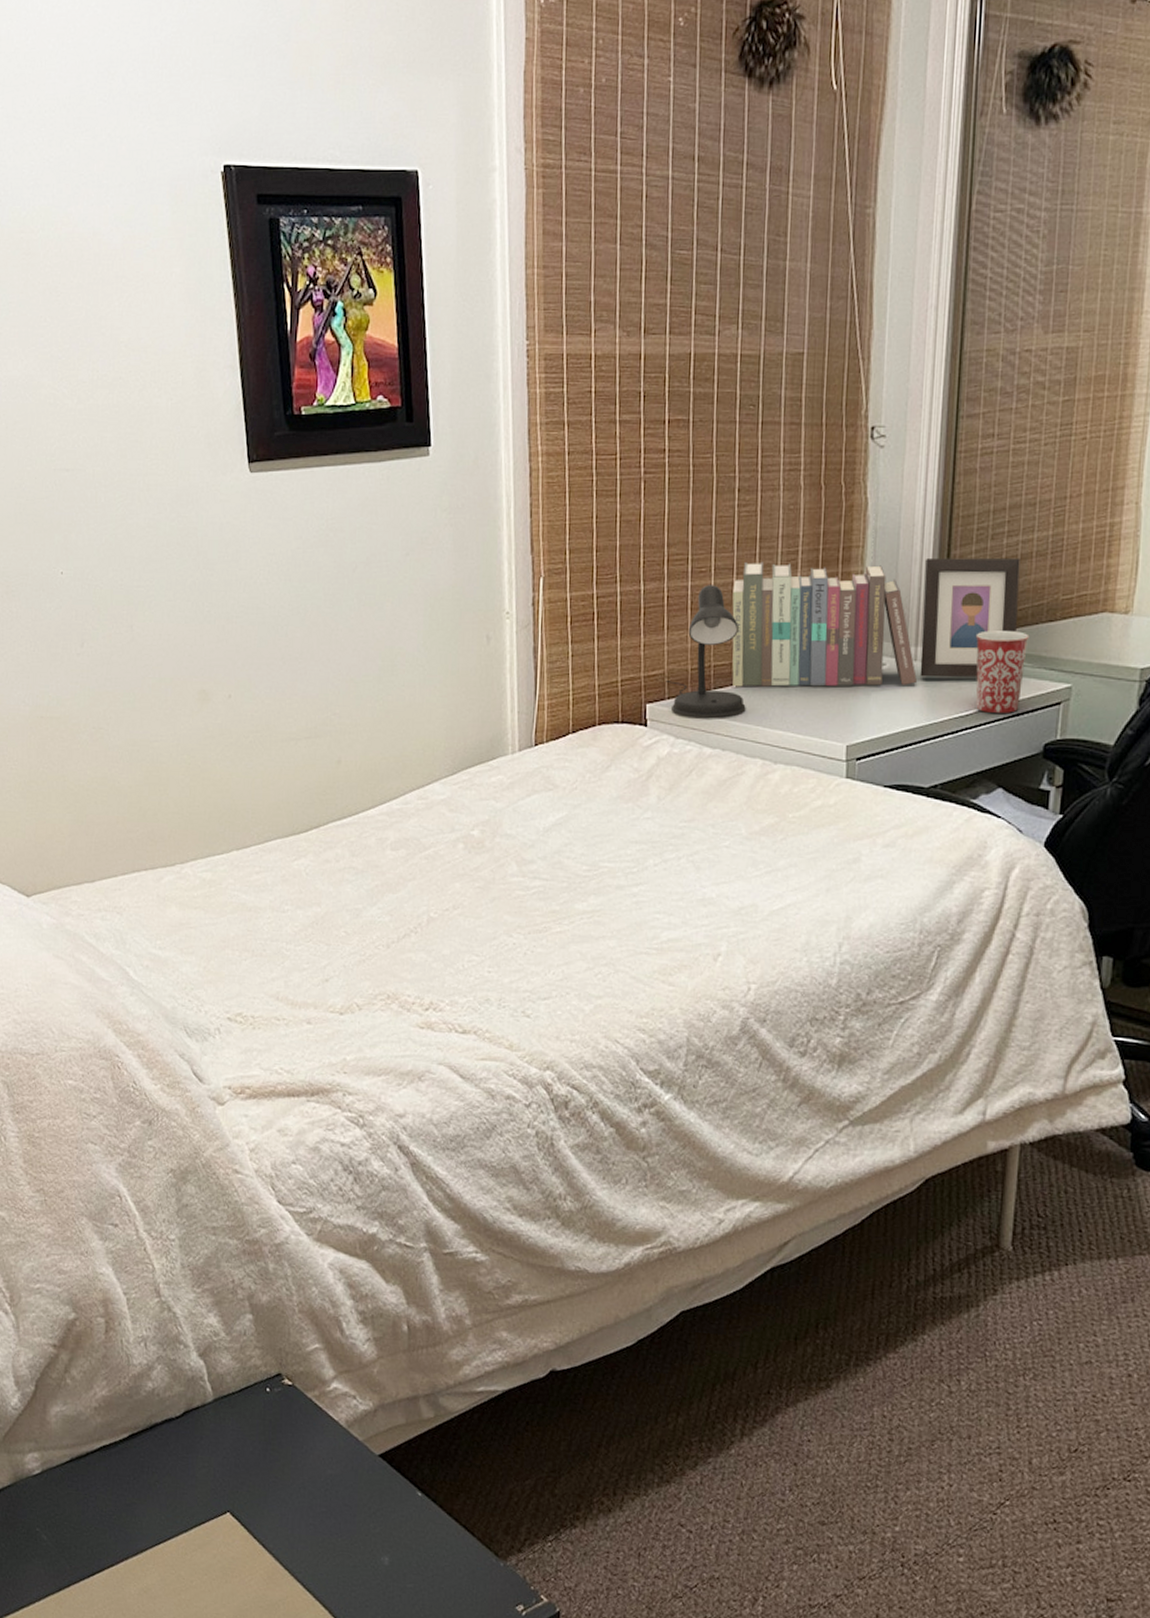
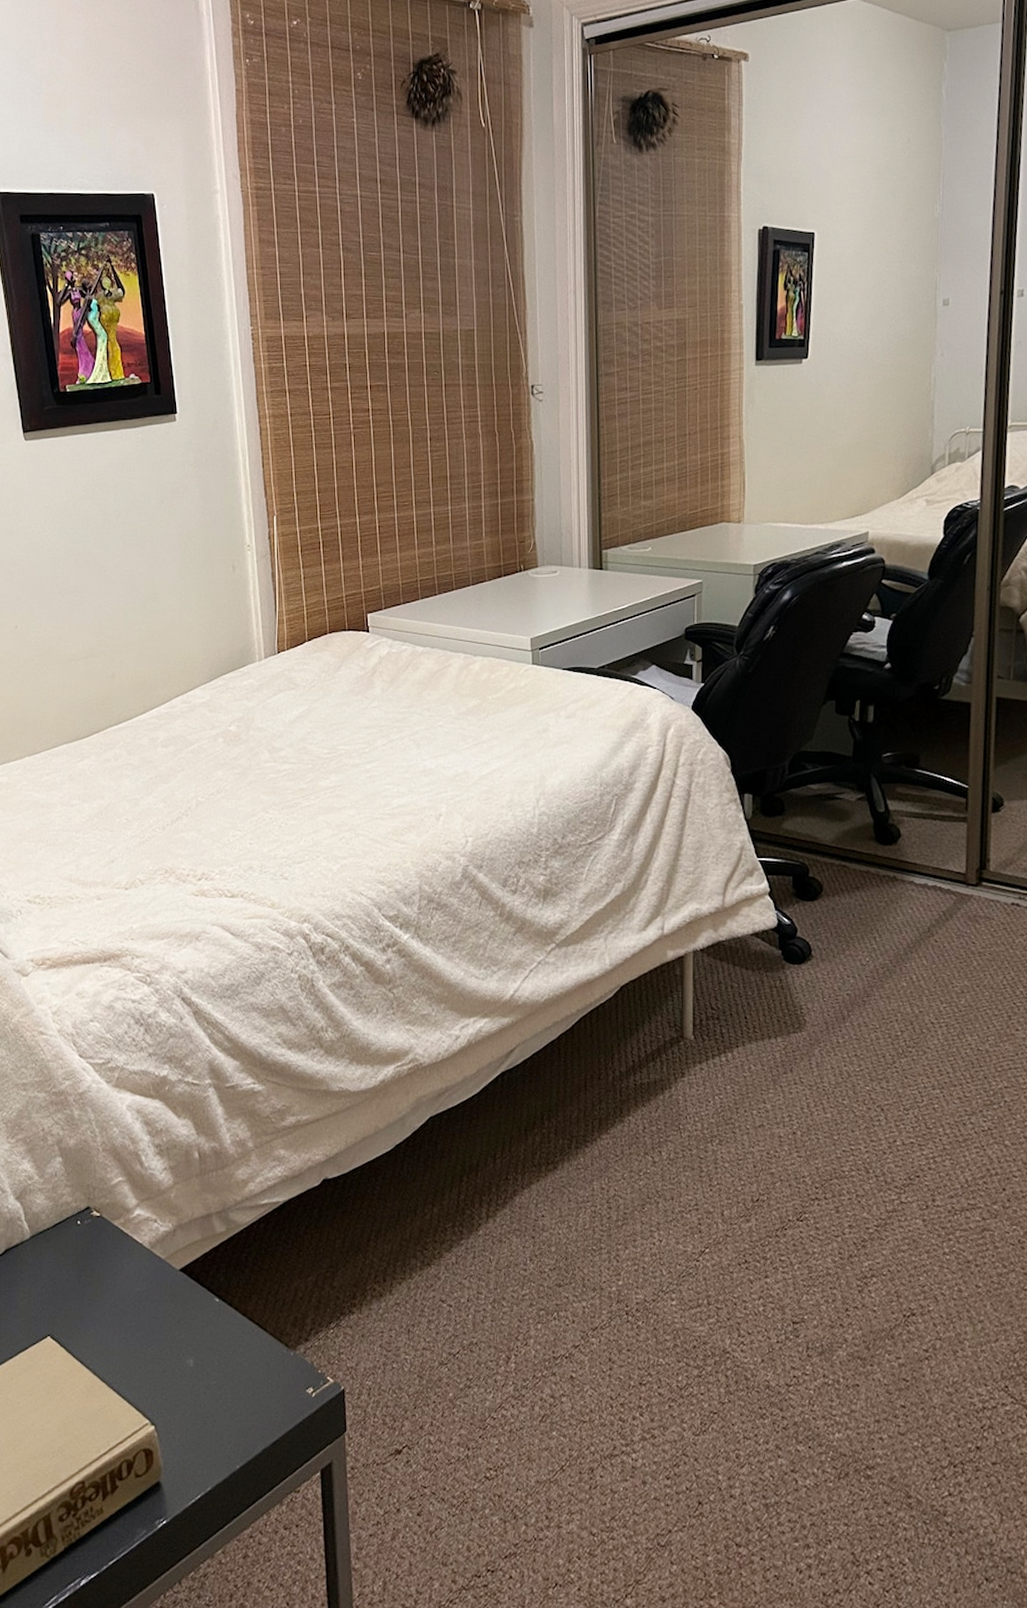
desk lamp: present [666,585,746,719] -> none [382,515,448,624]
books: present [732,561,918,687] -> none [431,494,583,596]
picture frame: present [920,557,1020,678] -> none [581,483,656,580]
mug: present [975,630,1030,714] -> none [625,540,667,607]

